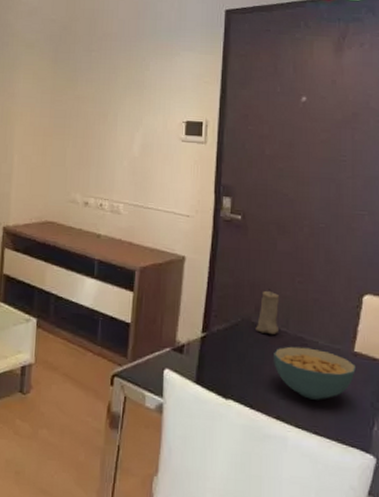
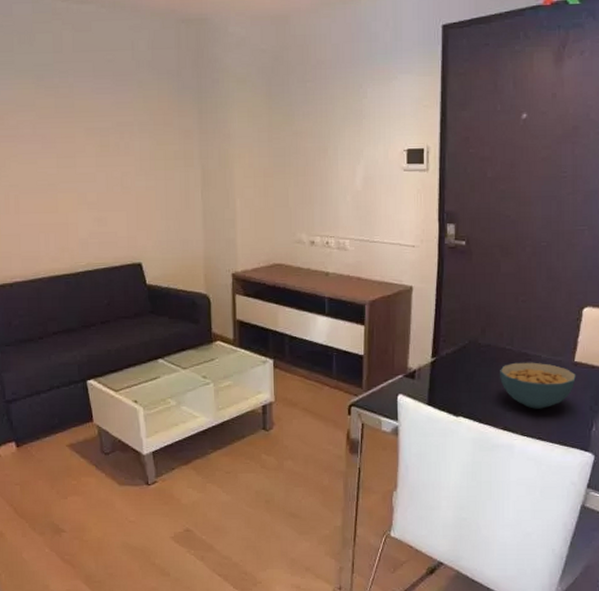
candle: present [255,289,280,334] -> none [482,310,505,353]

